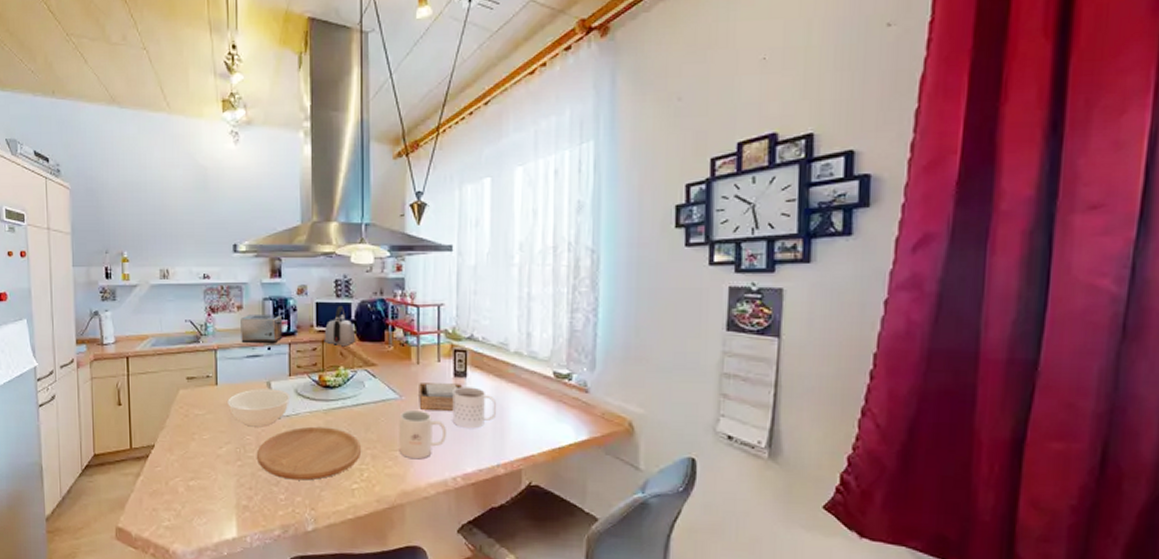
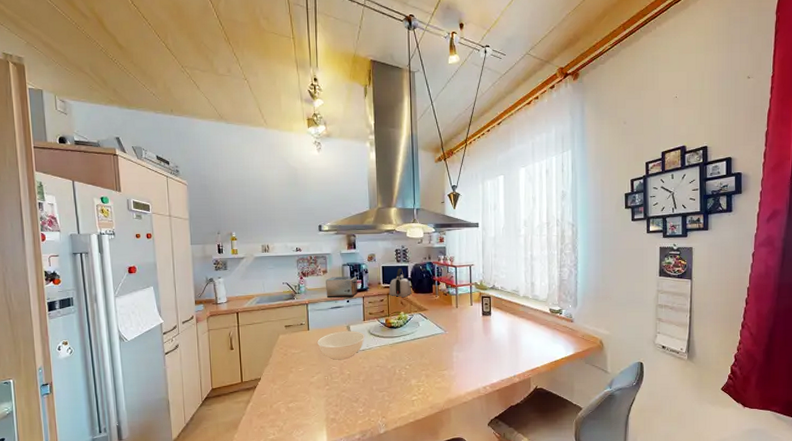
cutting board: present [257,426,360,481] -> none [341,356,418,397]
mug: present [399,409,447,460] -> none [445,340,479,376]
napkin holder: present [419,383,463,412] -> none [458,320,489,341]
mug: present [452,387,496,429] -> none [482,322,512,352]

